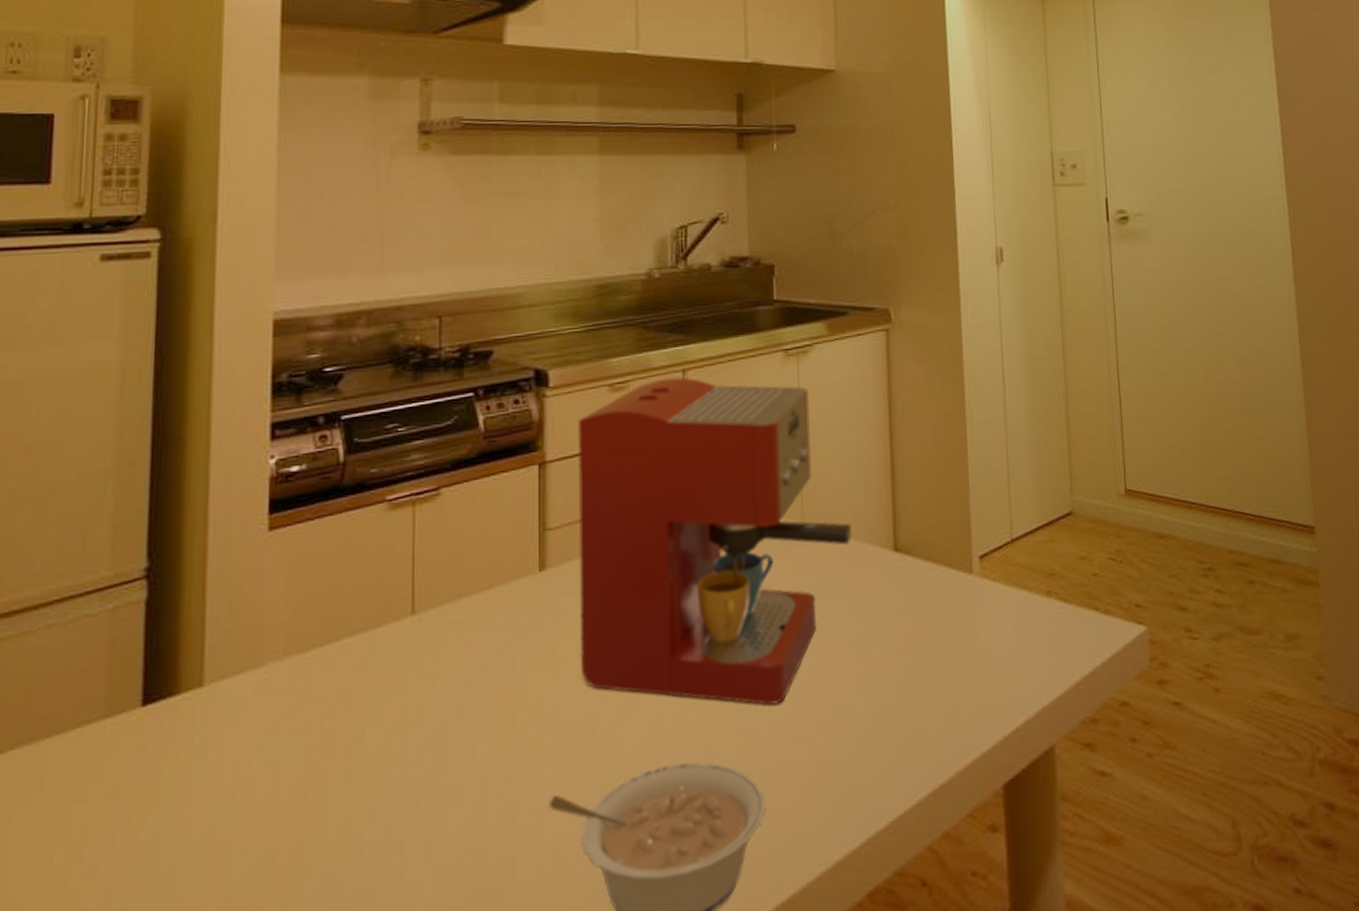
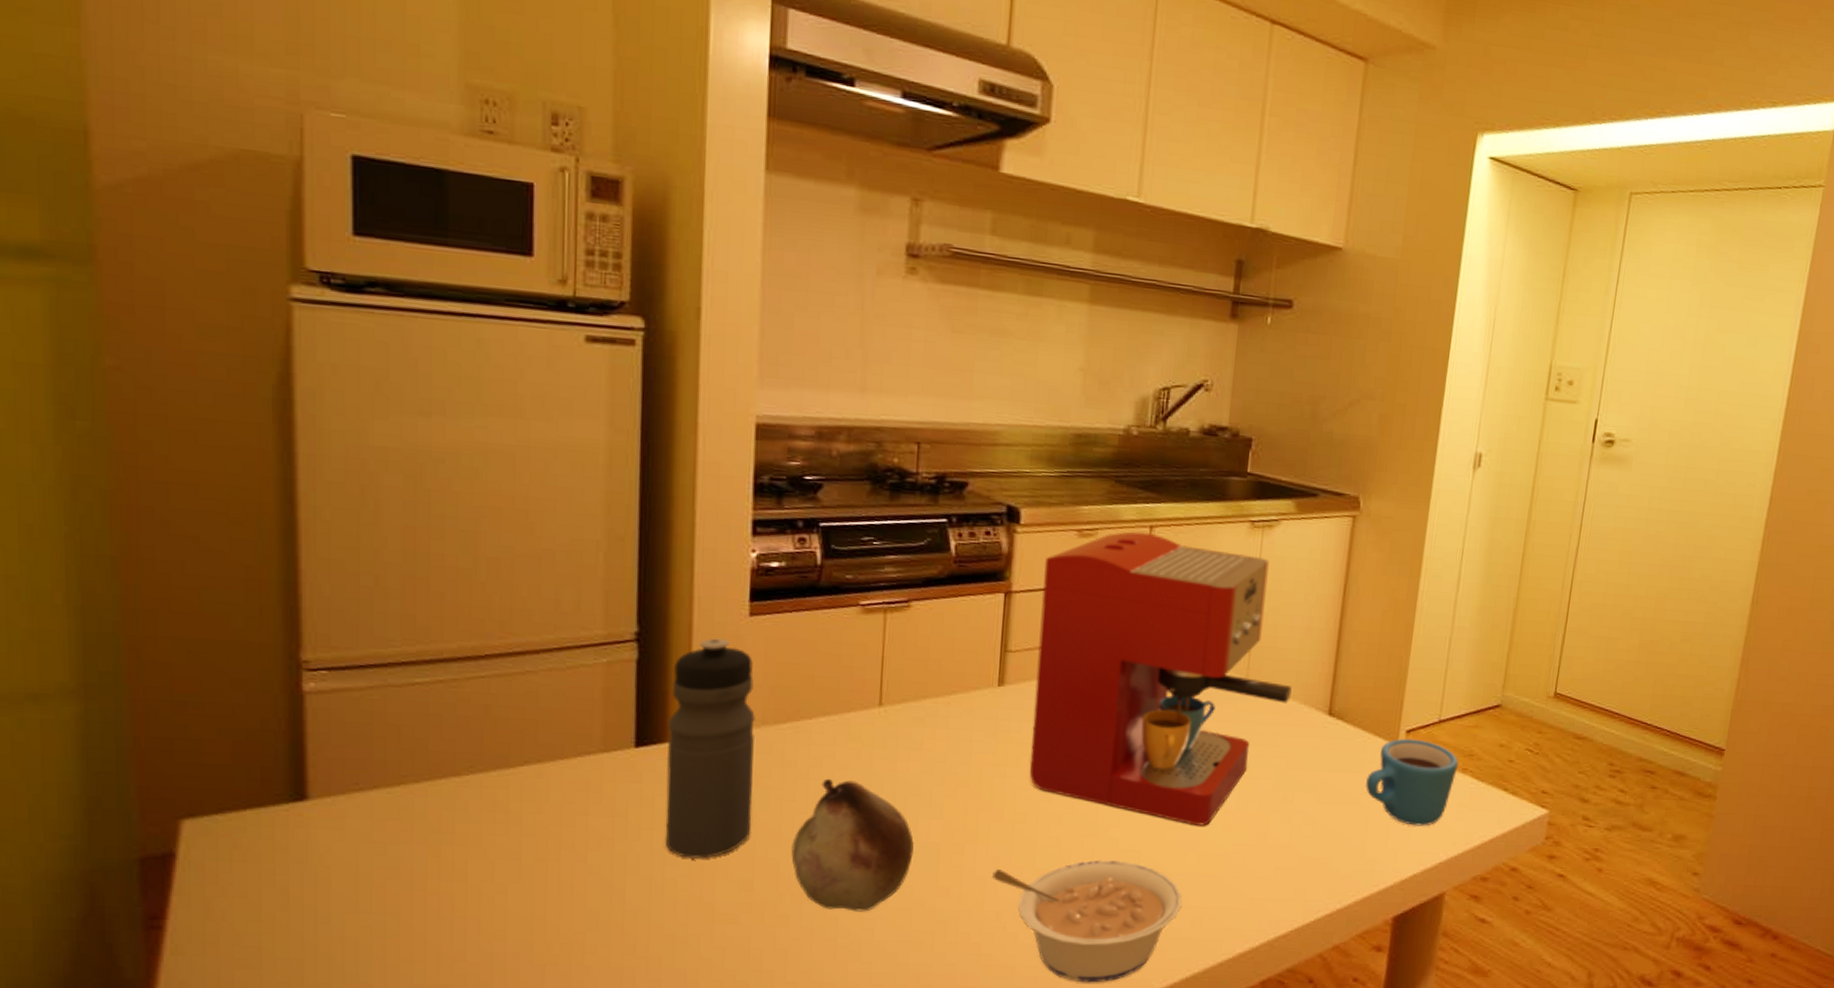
water bottle: none [175,561,276,838] -> present [665,638,755,859]
fruit: none [319,709,458,880] -> present [791,778,914,912]
mug: none [946,564,1041,668] -> present [1366,738,1459,826]

